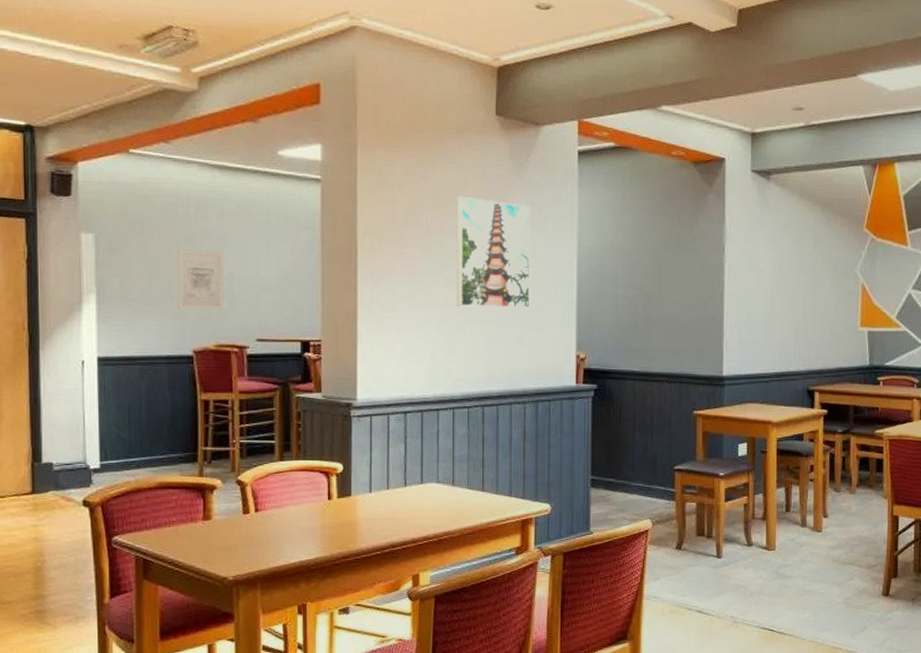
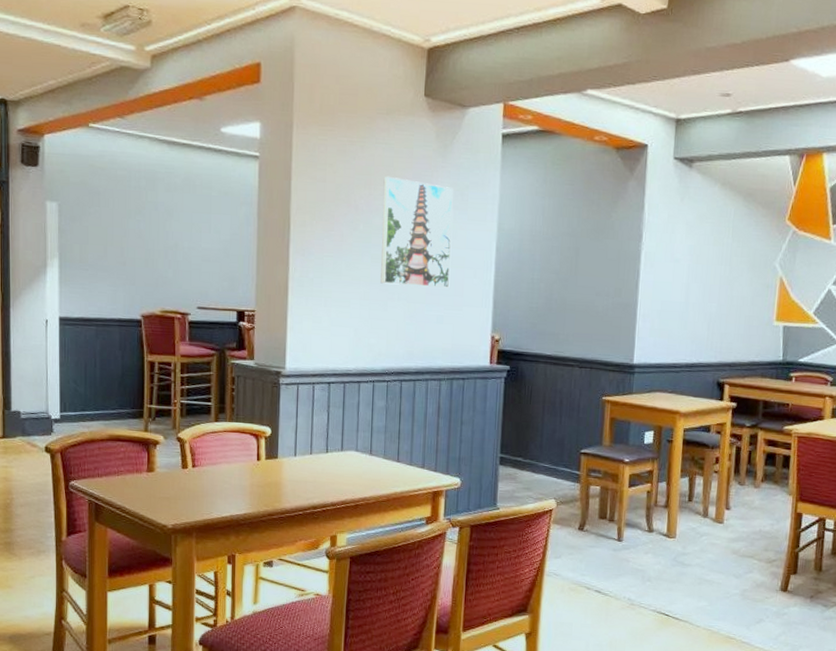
wall art: present [177,249,224,310] -> none [129,219,170,279]

